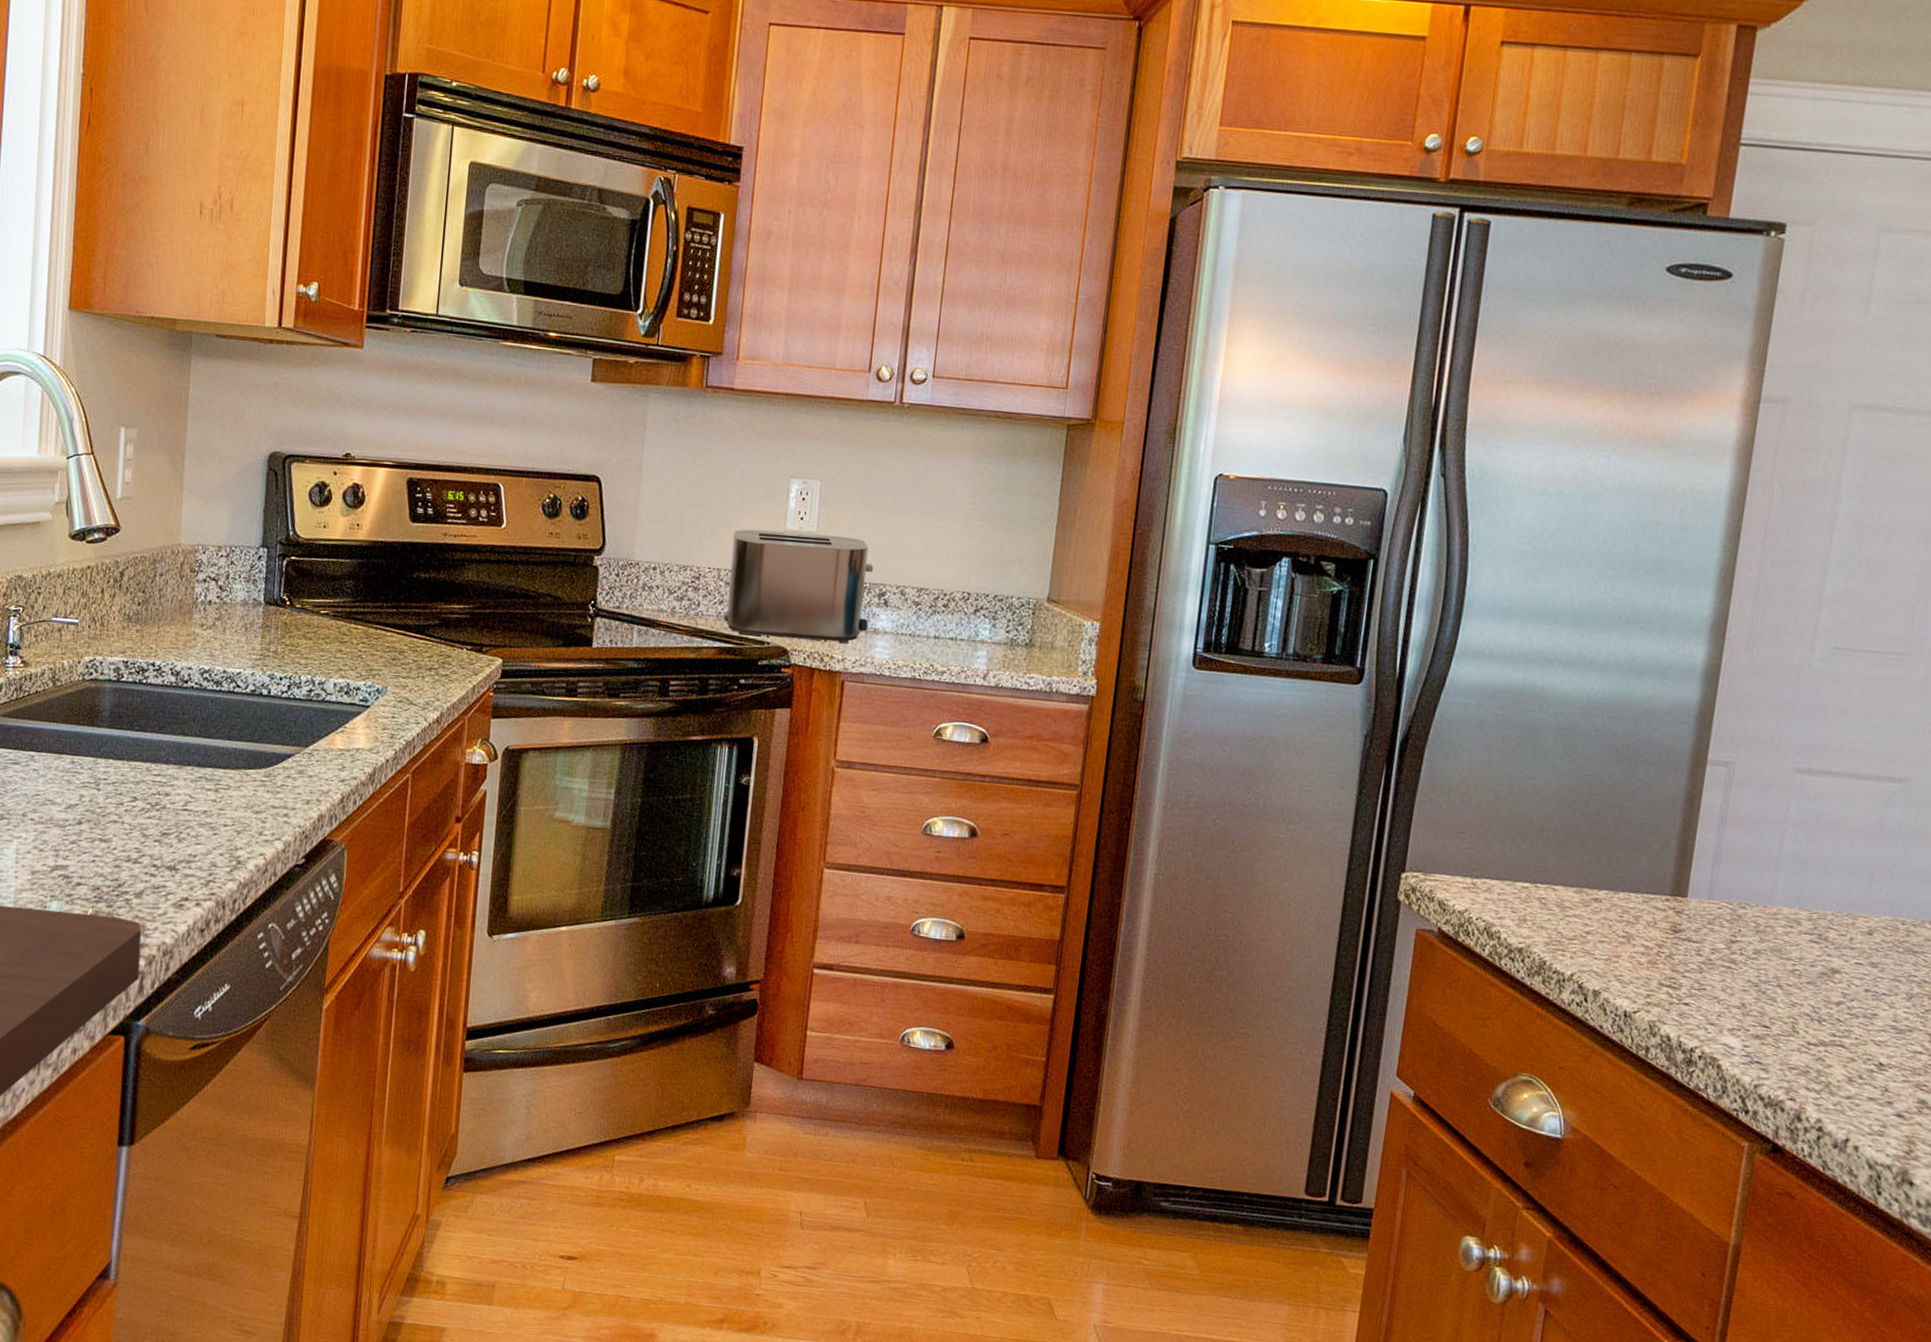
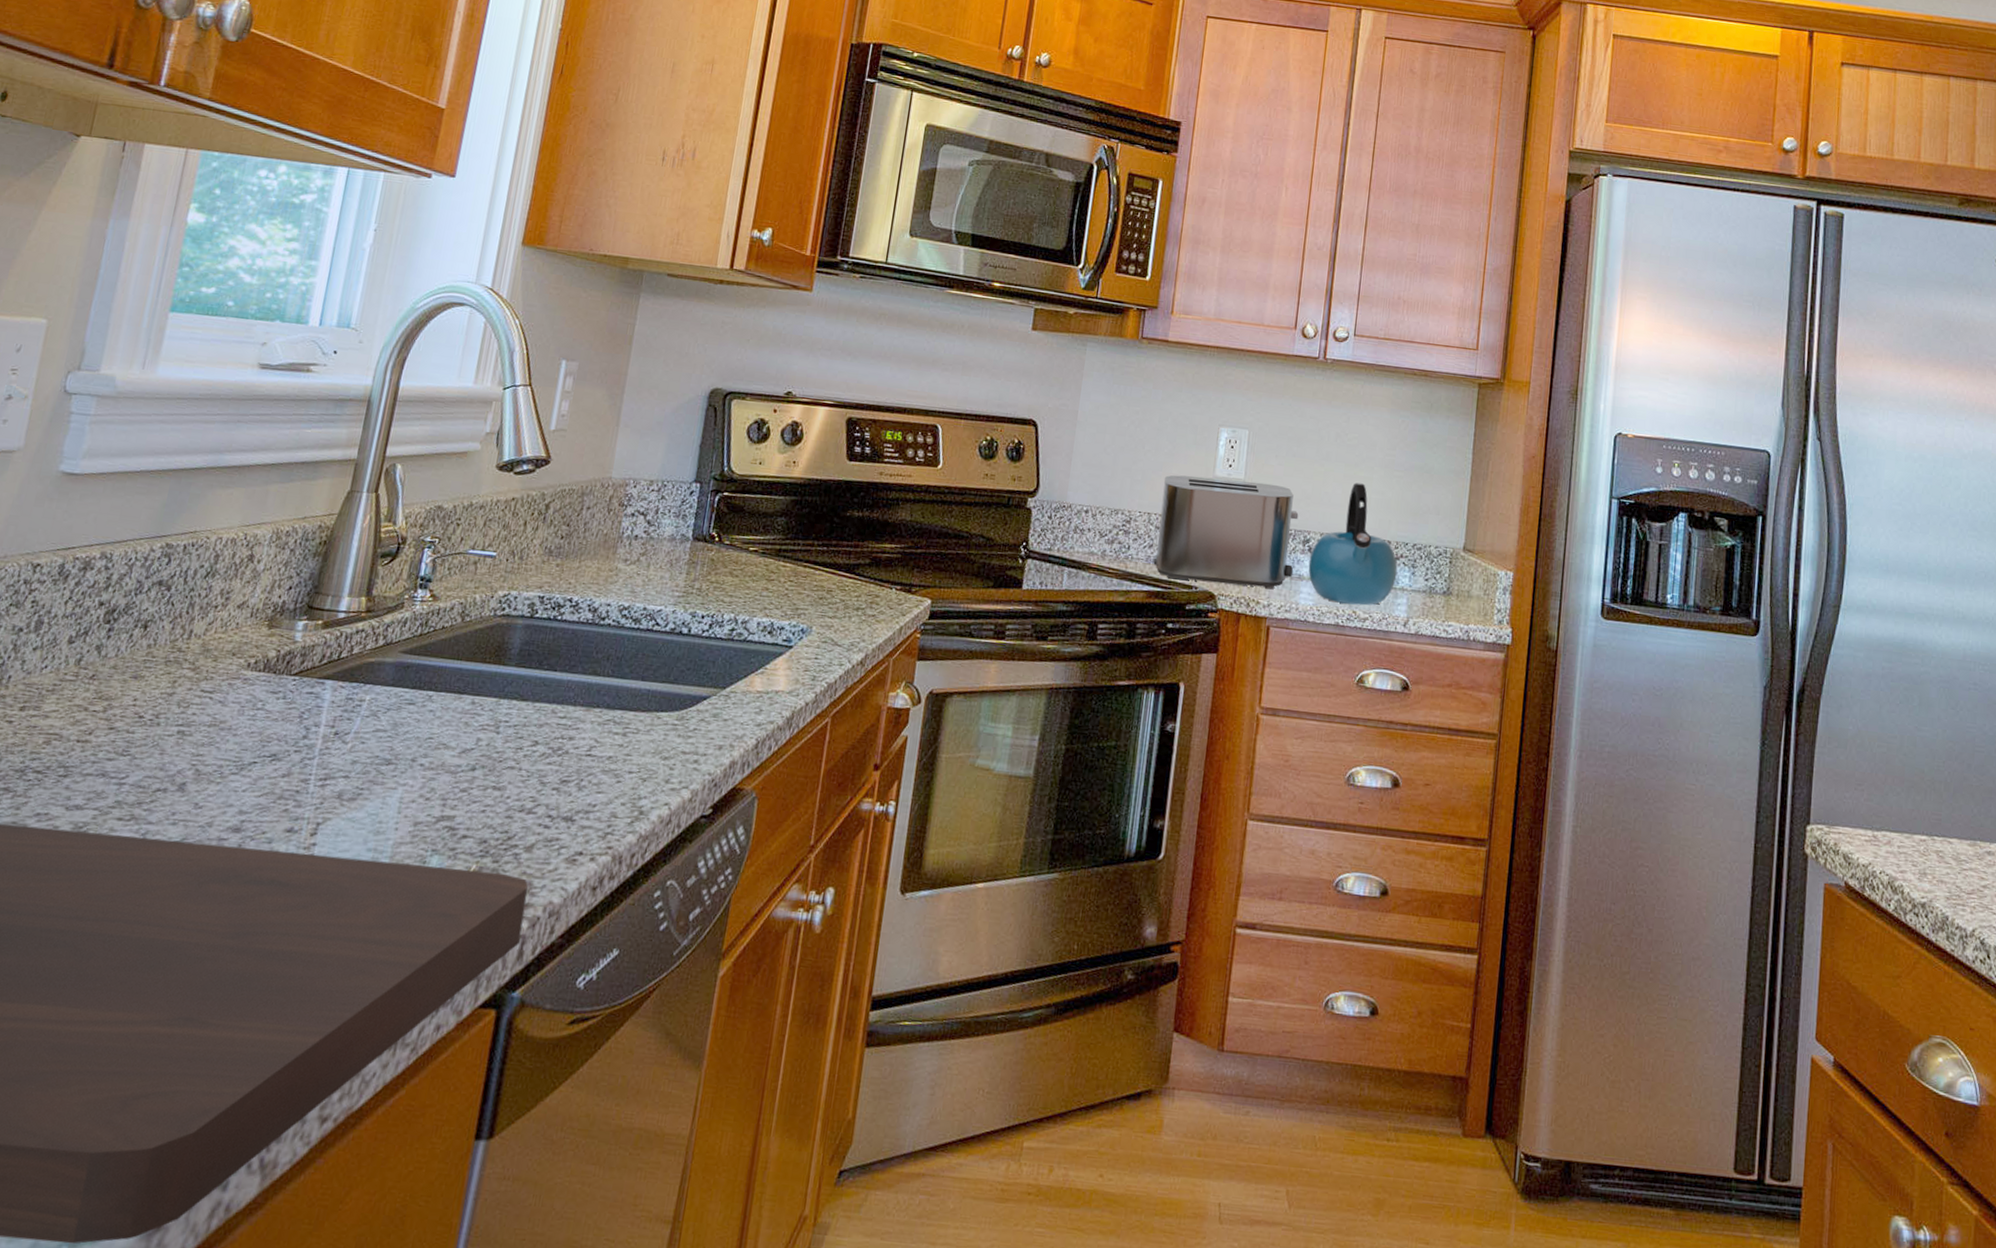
kettle: none [883,533,978,659] -> present [1308,482,1398,606]

